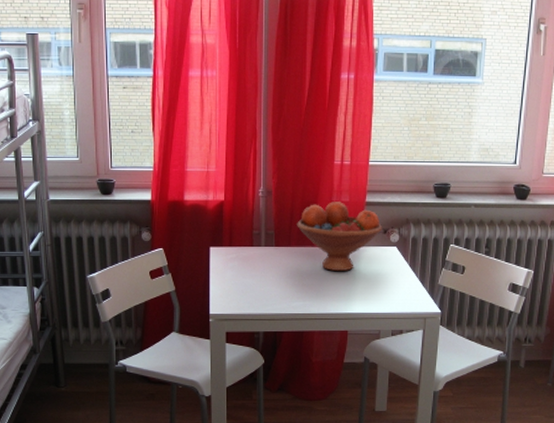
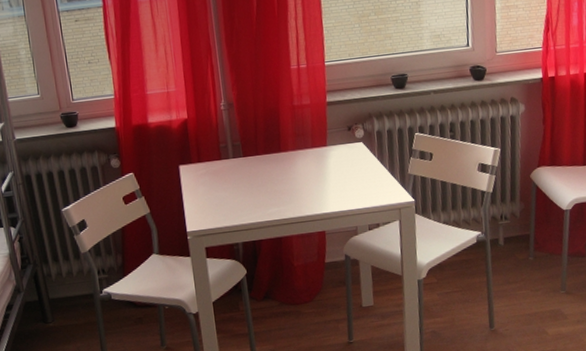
fruit bowl: present [297,202,383,272] -> none [262,105,347,174]

